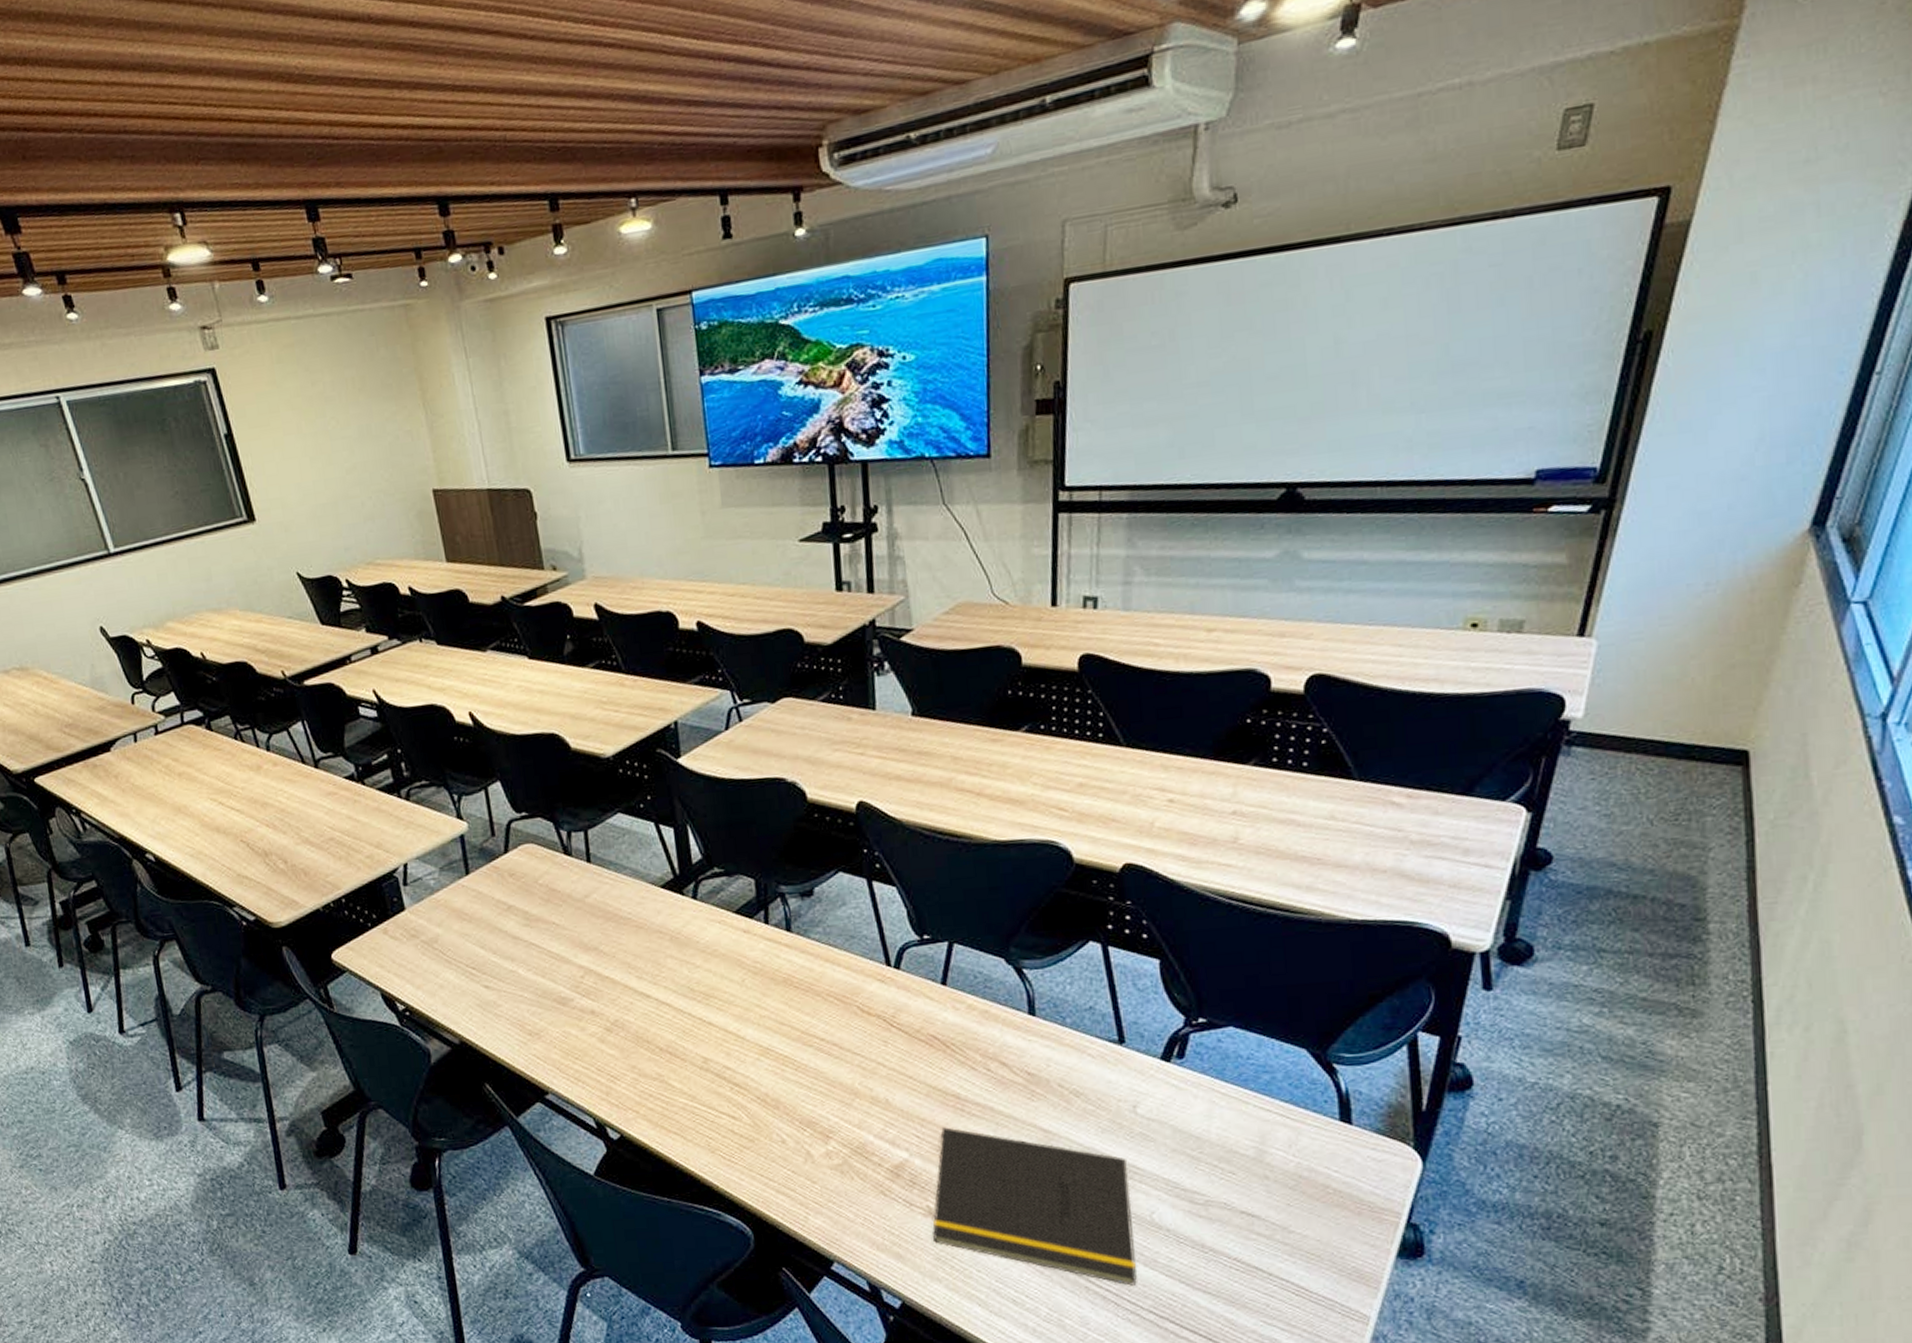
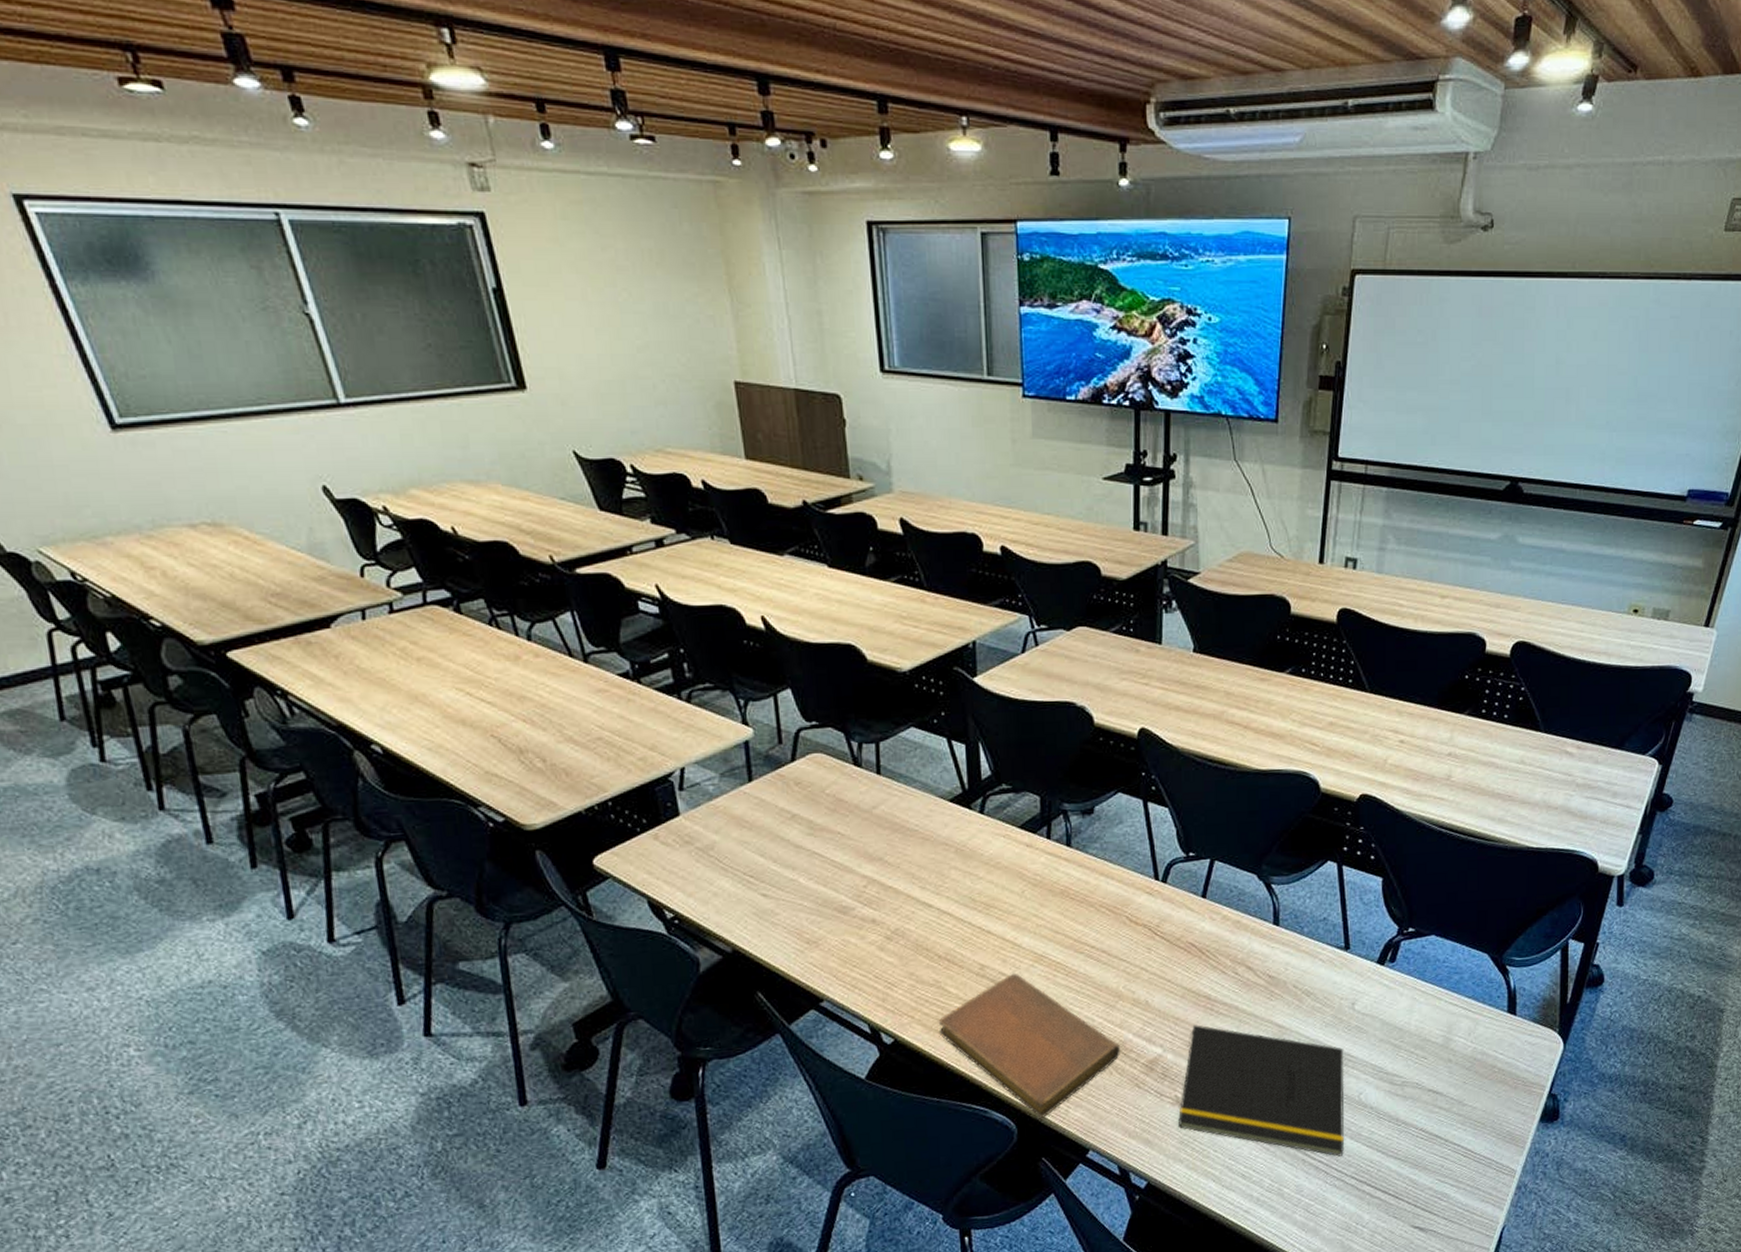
notebook: none [663,1067,861,1224] -> present [938,973,1120,1118]

